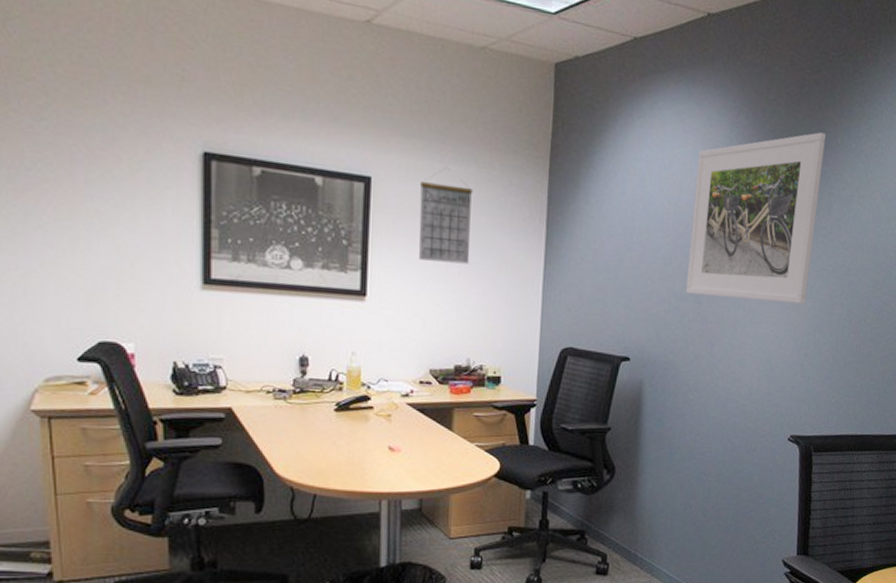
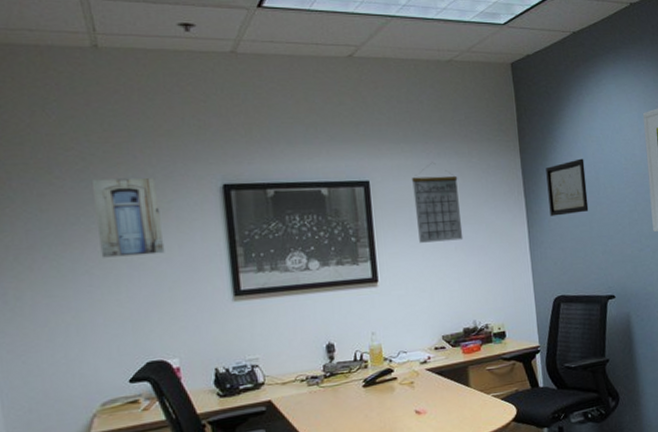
wall art: none [53,120,130,221] -> present [91,178,165,258]
wall art: none [572,192,622,257] -> present [546,158,589,216]

